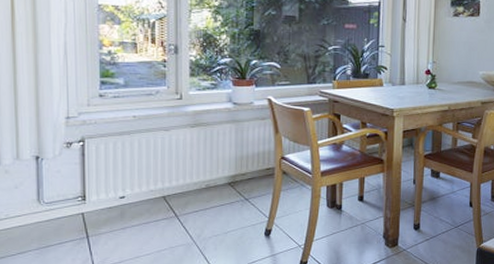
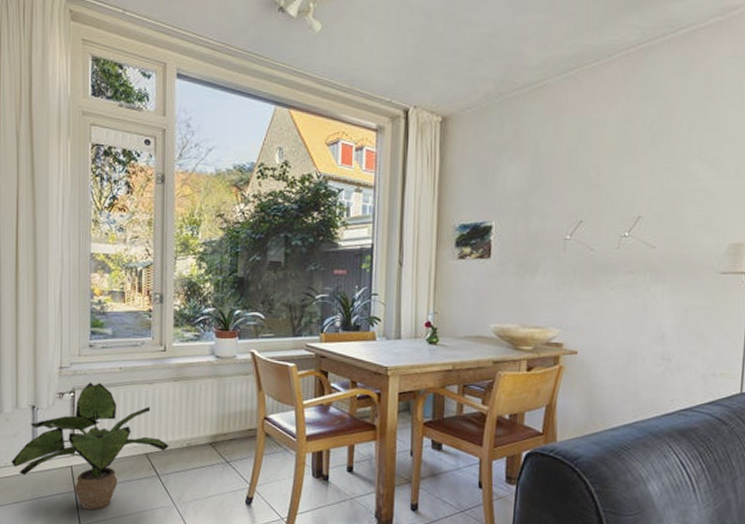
potted plant: none [12,131,188,254] -> present [11,382,170,510]

